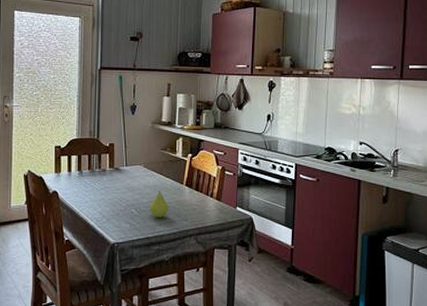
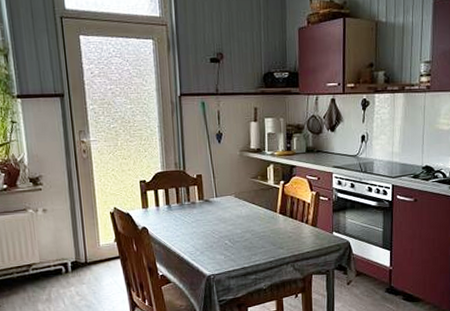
fruit: present [149,191,169,218] -> none [243,221,264,248]

